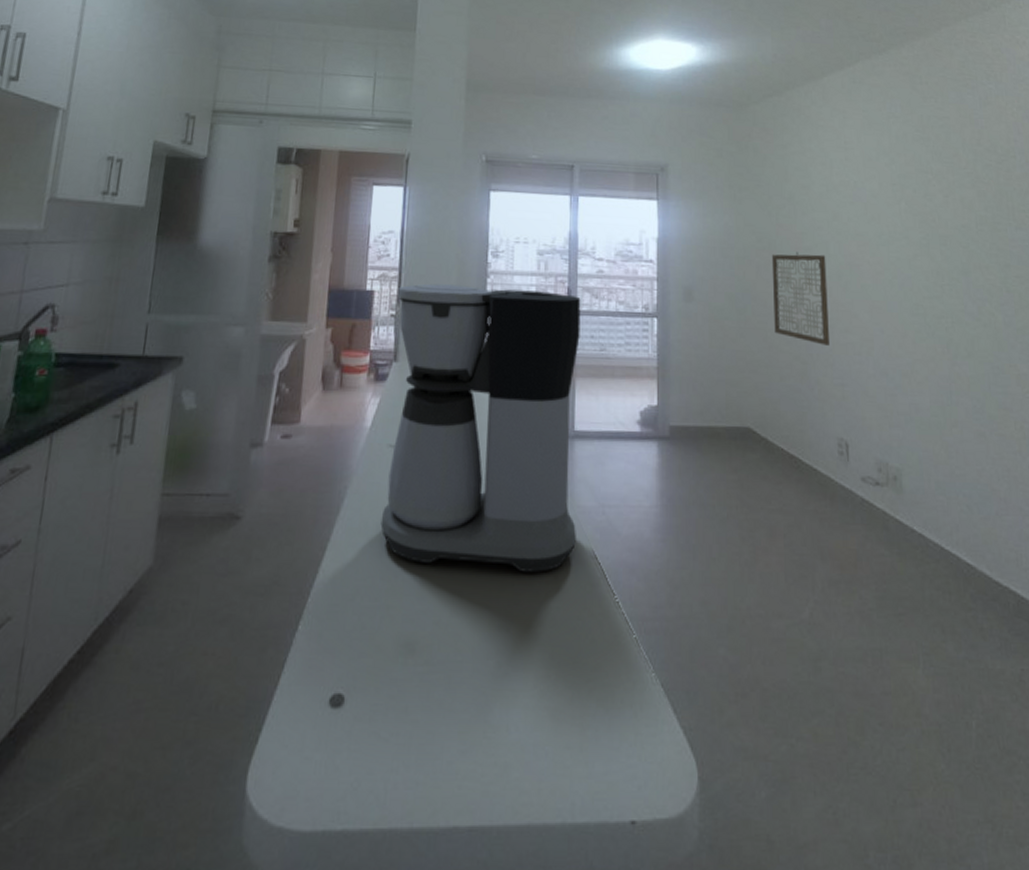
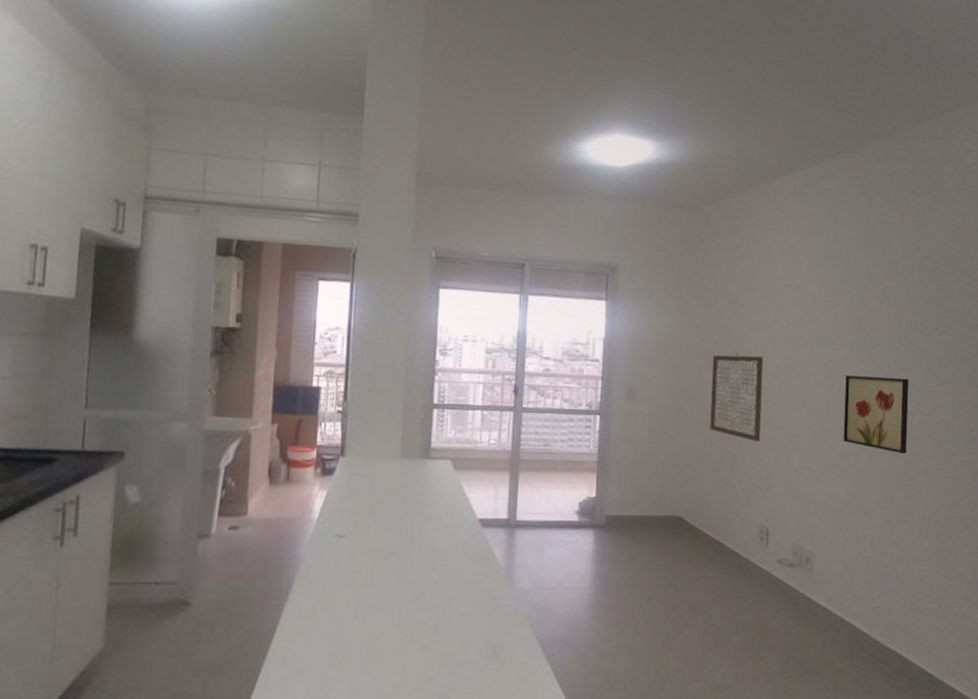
coffee maker: present [380,283,581,573] -> none [328,380,527,647]
wall art: none [916,274,993,358] -> present [843,375,909,453]

